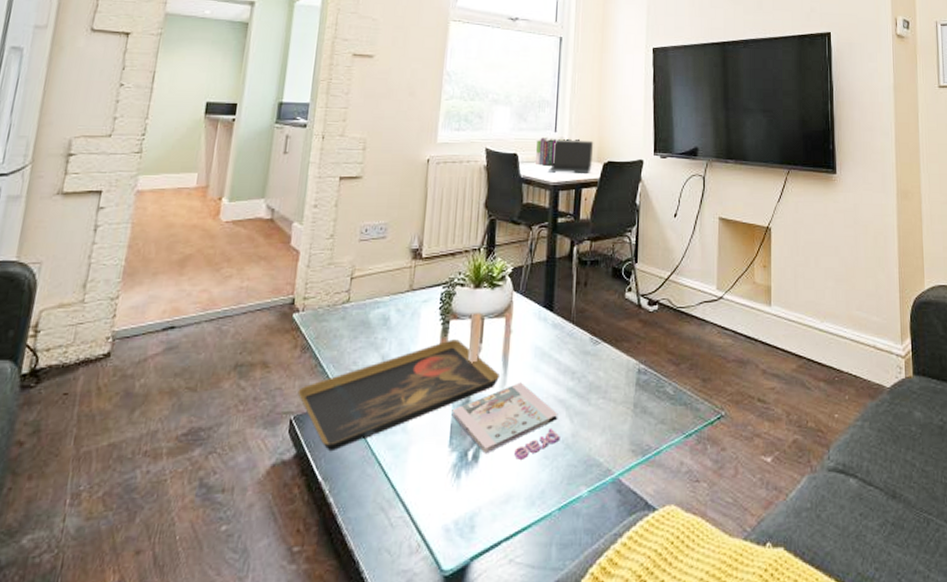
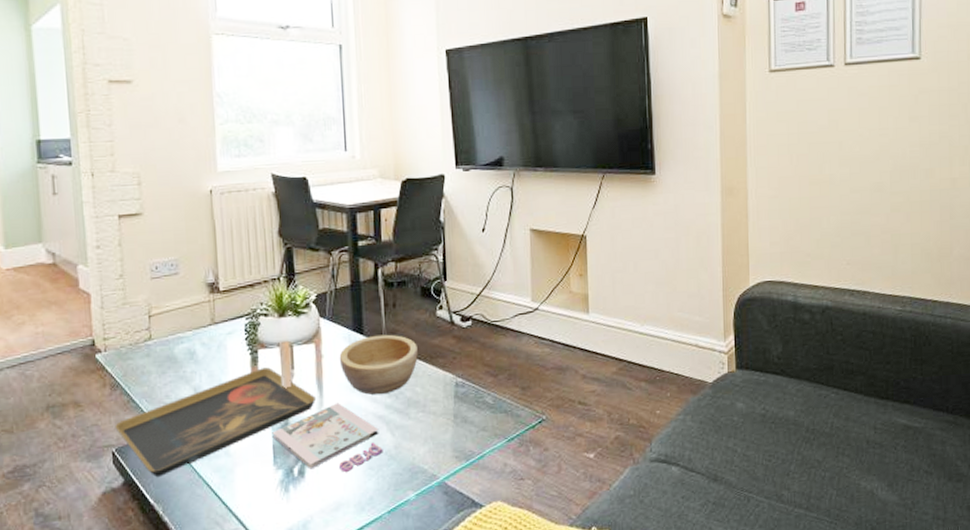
bowl: none [527,313,604,377] -> present [339,334,418,396]
books: present [536,136,580,166] -> none [326,156,373,189]
laptop: present [549,139,594,173] -> none [343,158,390,195]

